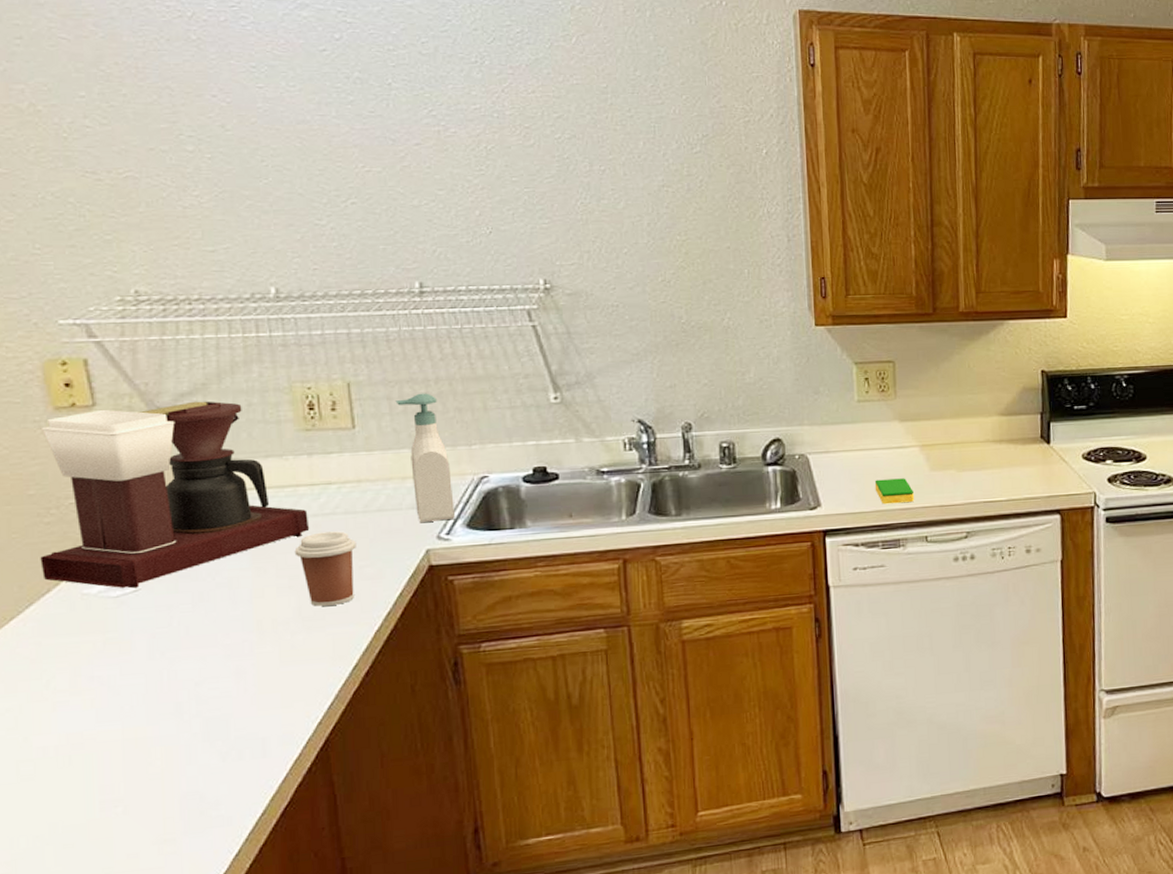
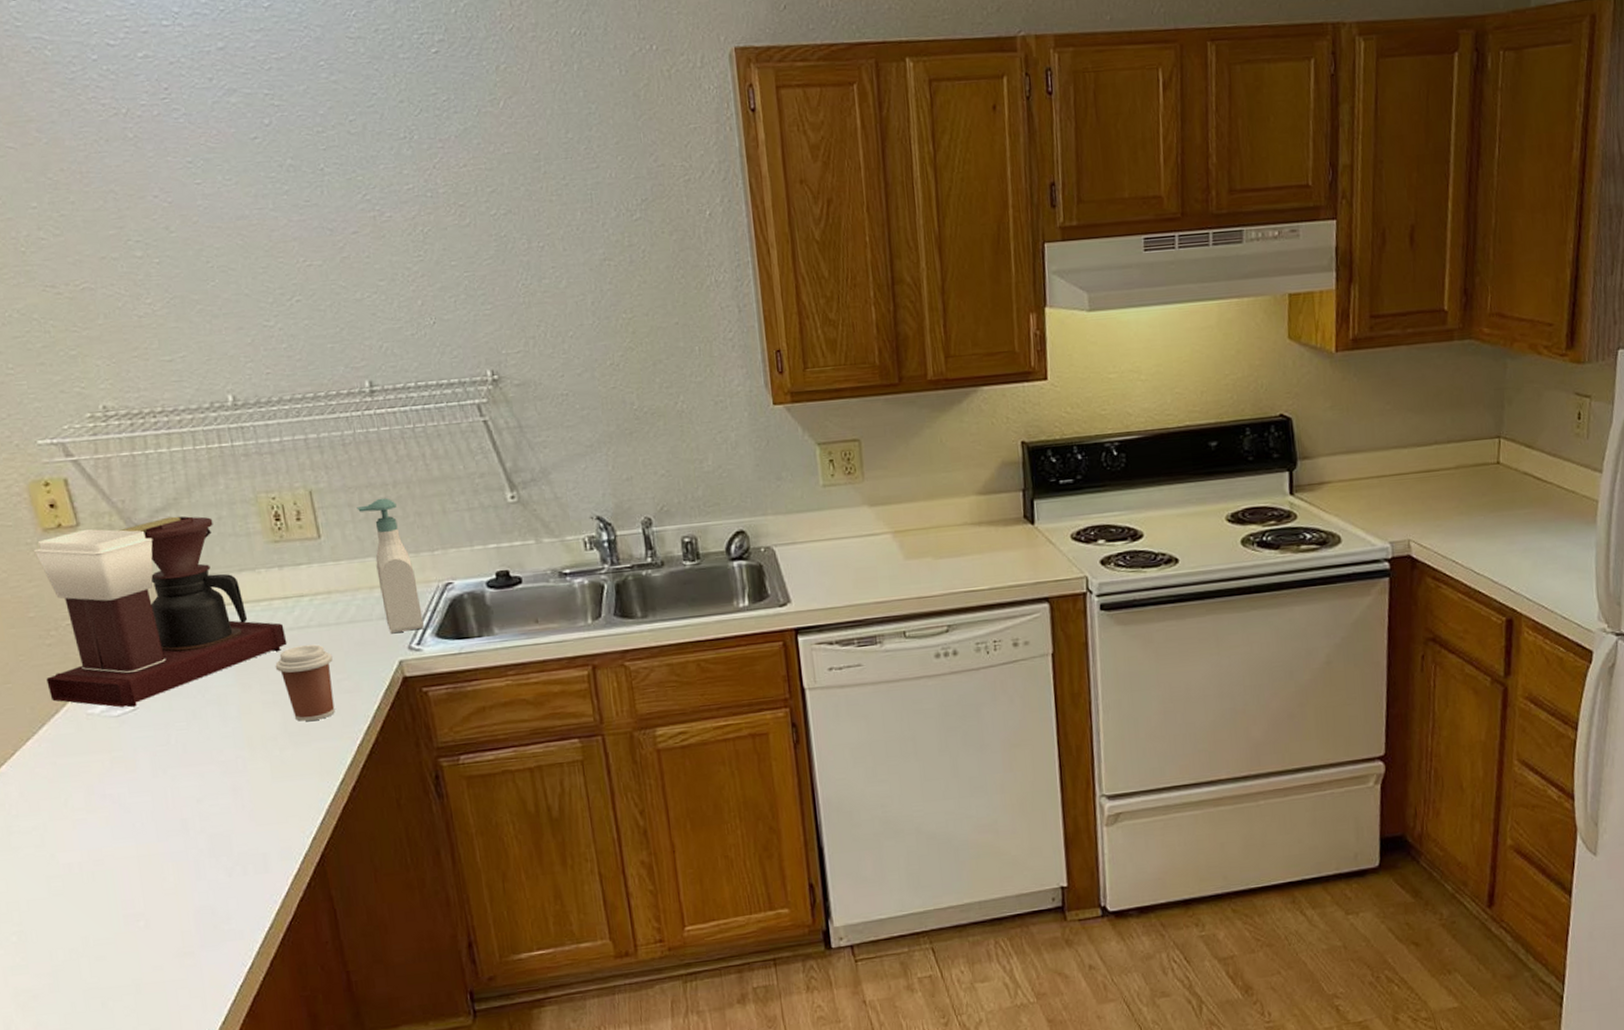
dish sponge: present [874,478,914,505] -> none [846,568,889,598]

